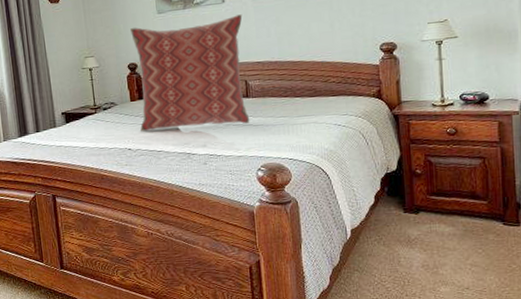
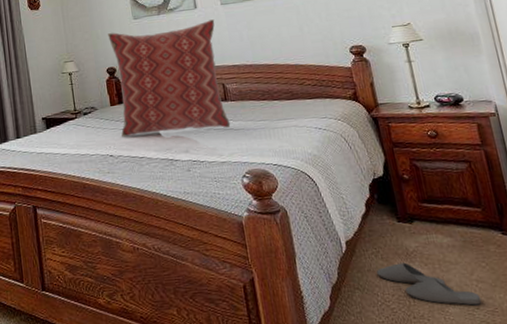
slippers: none [377,248,472,286] -> present [377,262,482,306]

